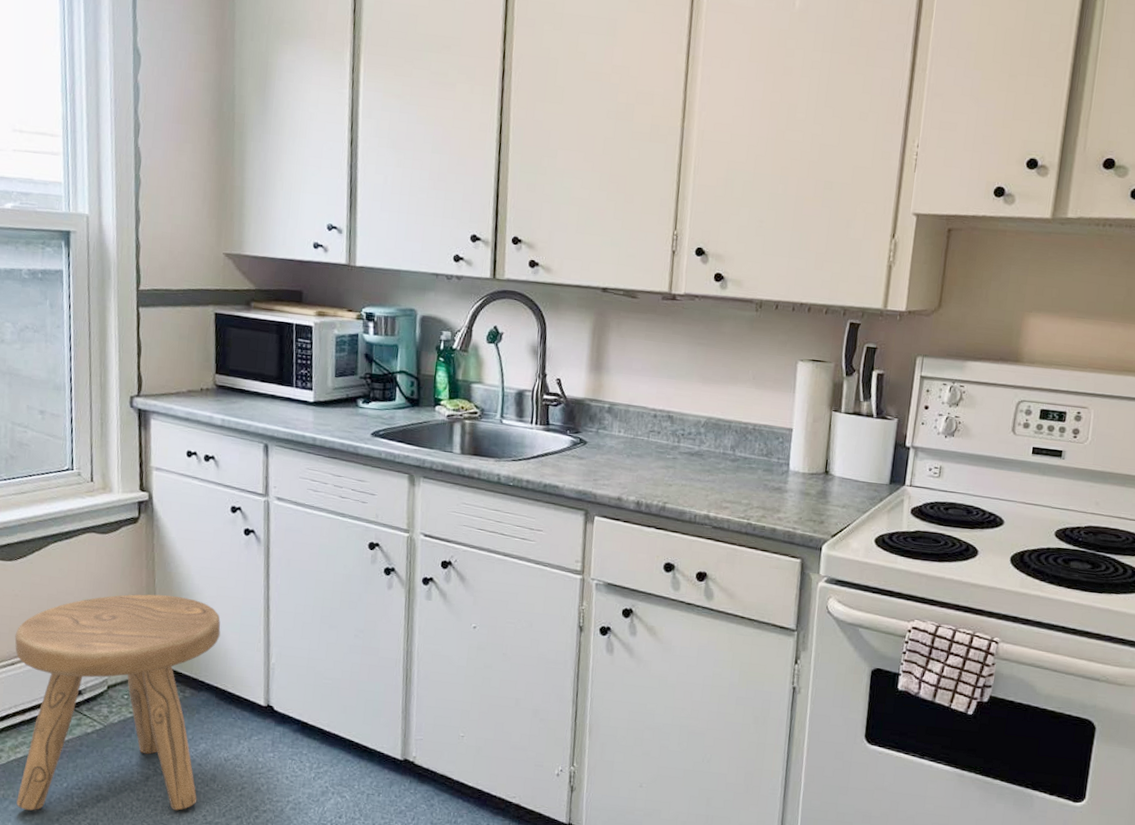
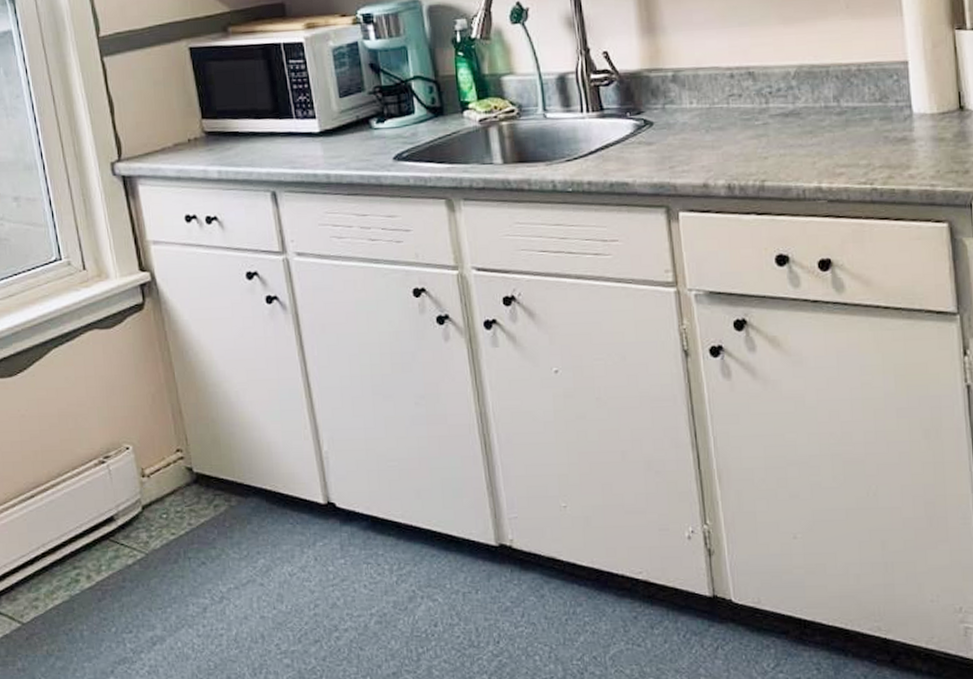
stool: present [14,594,221,811] -> none [29,389,266,665]

